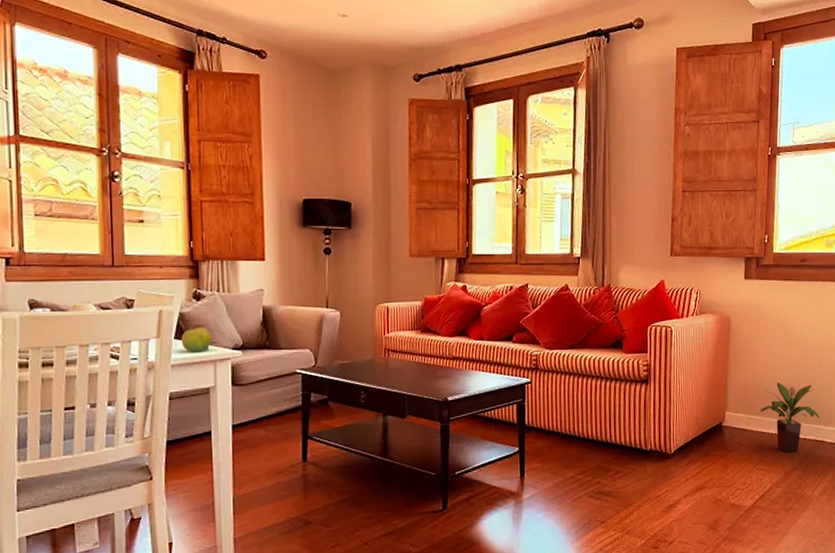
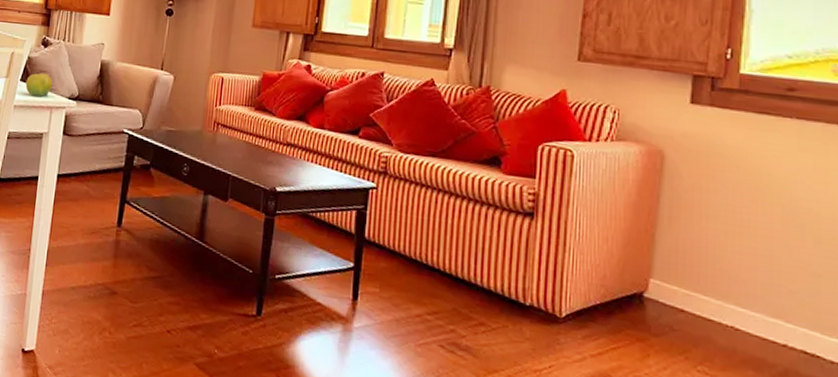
potted plant: present [759,382,819,453] -> none [706,253,813,362]

